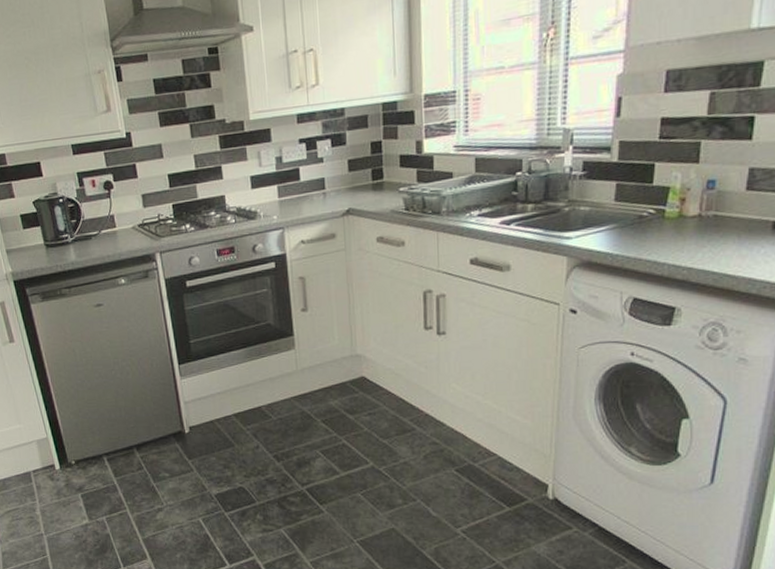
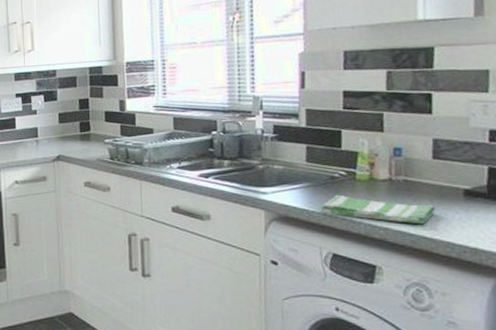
dish towel: none [625,235,742,262] -> present [320,194,436,225]

